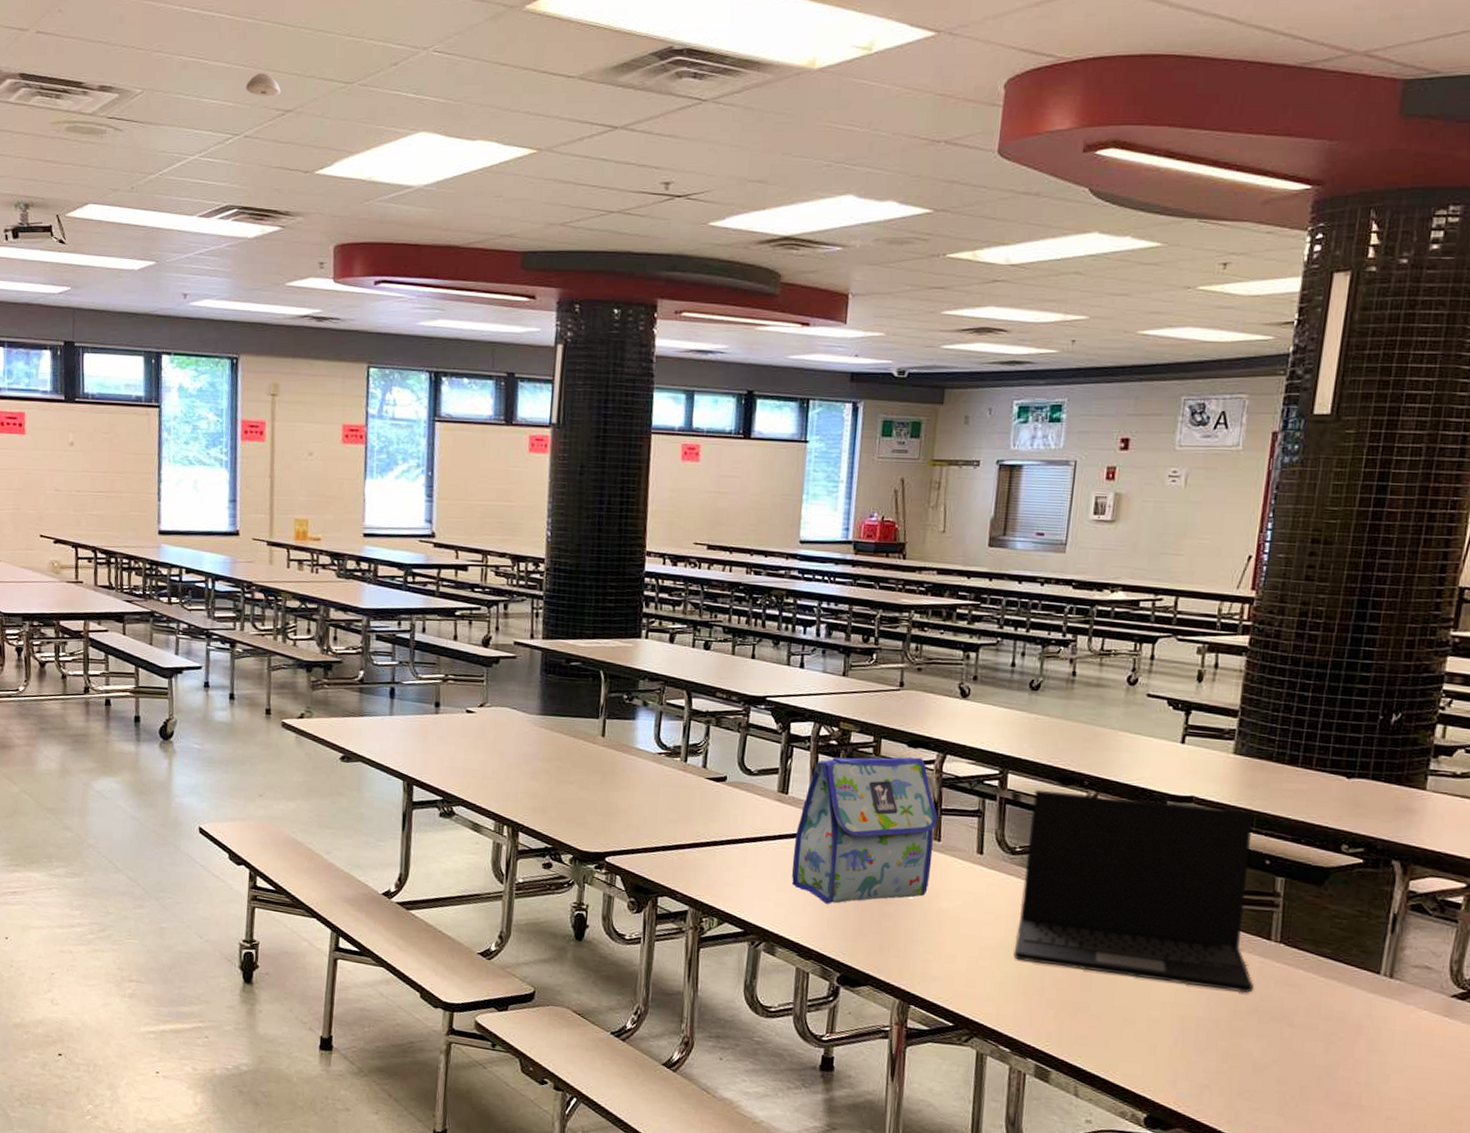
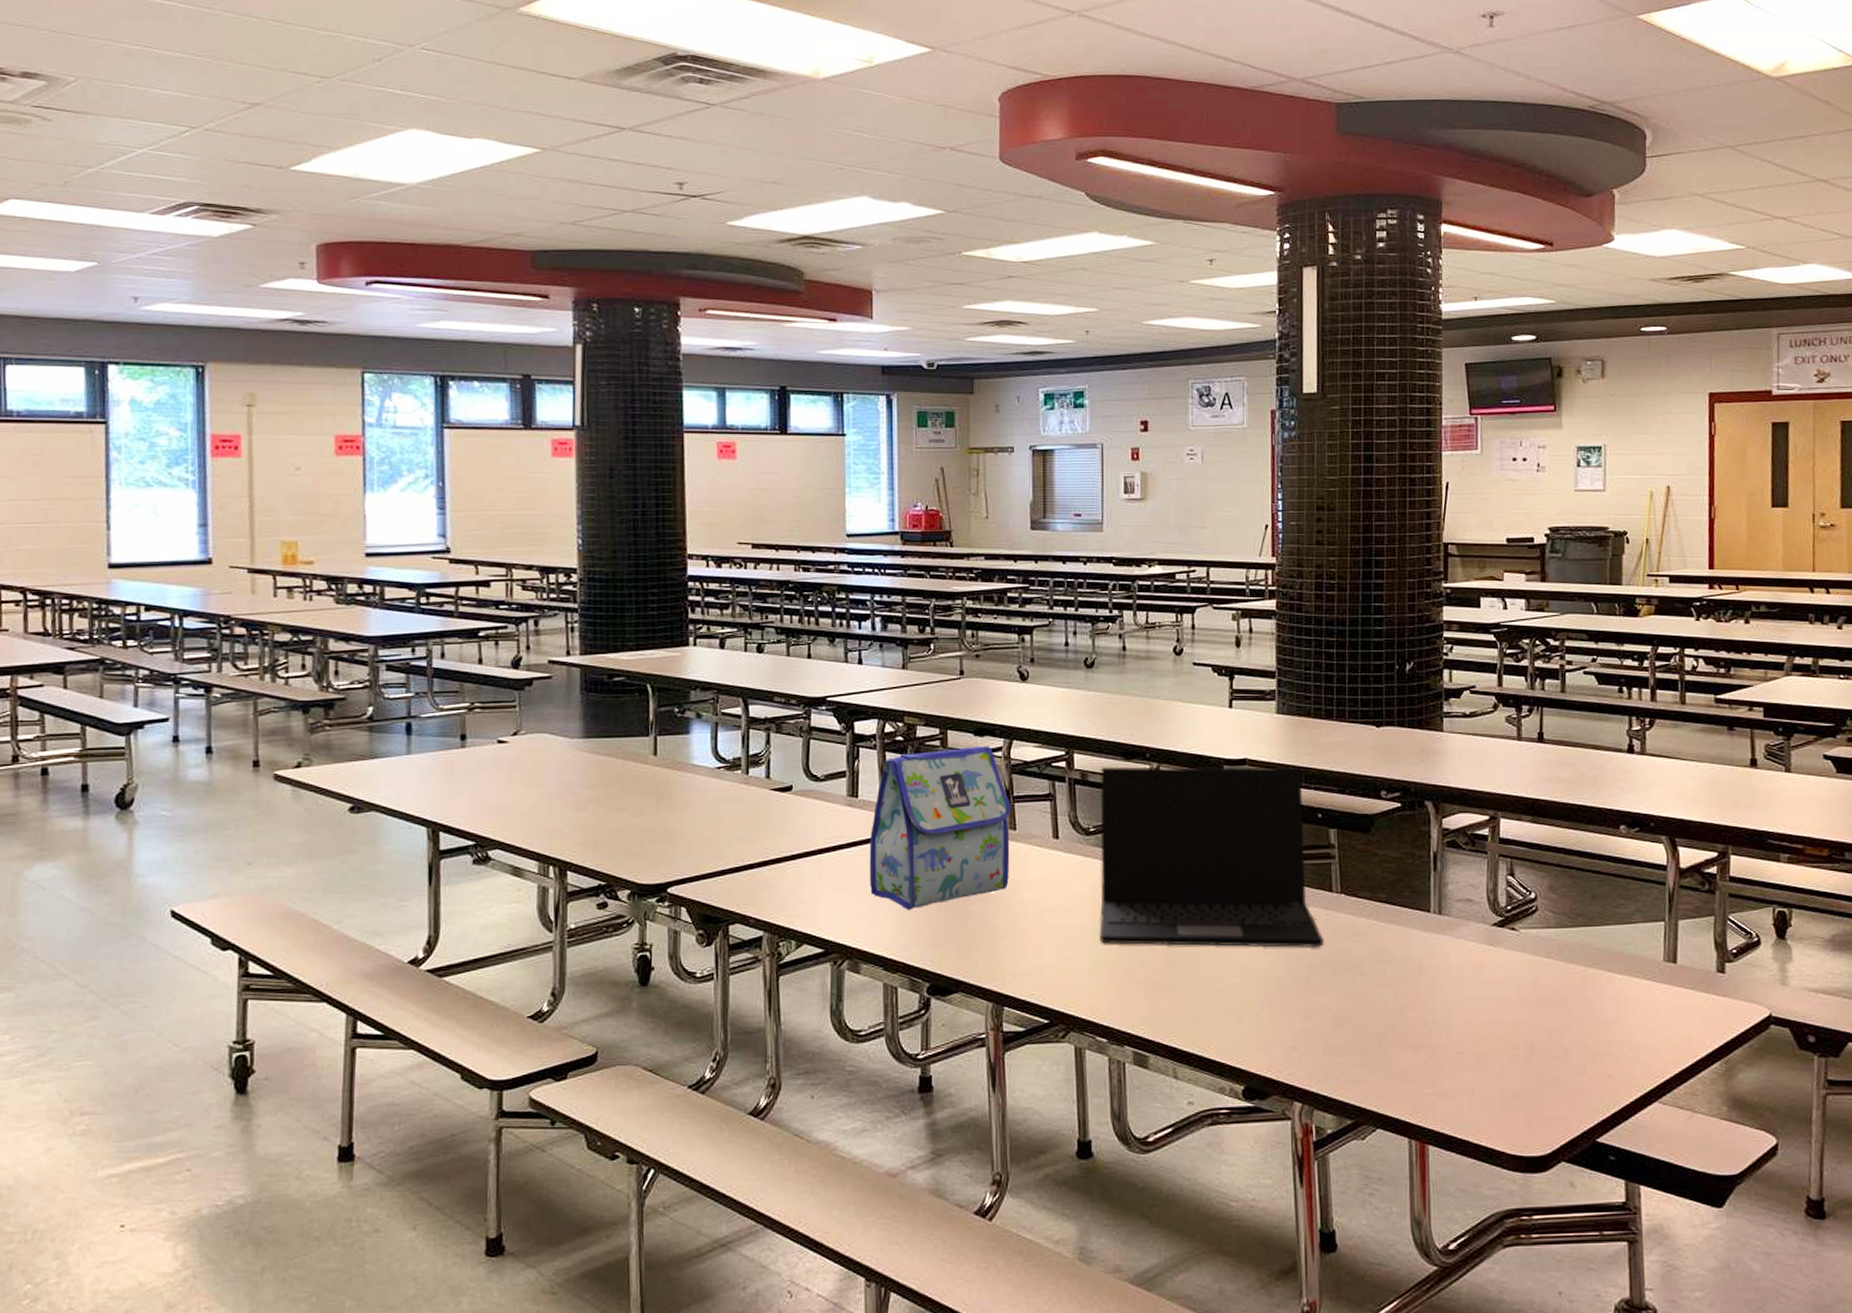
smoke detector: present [245,73,281,97] -> none [204,64,247,89]

